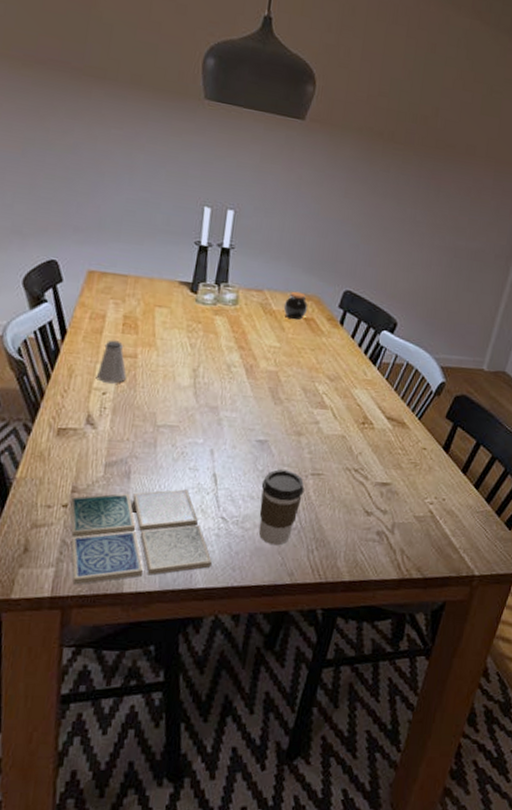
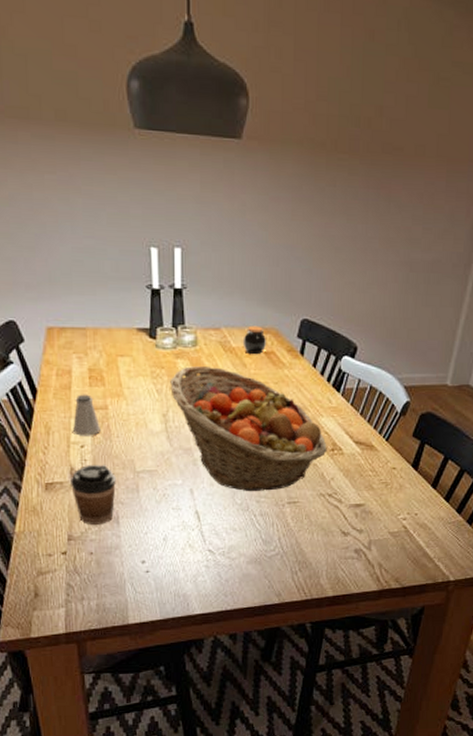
drink coaster: present [69,489,212,585] -> none [67,528,205,621]
coffee cup: none [84,412,134,478] -> present [69,464,116,525]
fruit basket: none [204,324,358,460] -> present [170,366,327,492]
coffee cup: present [258,469,305,546] -> none [242,501,283,571]

